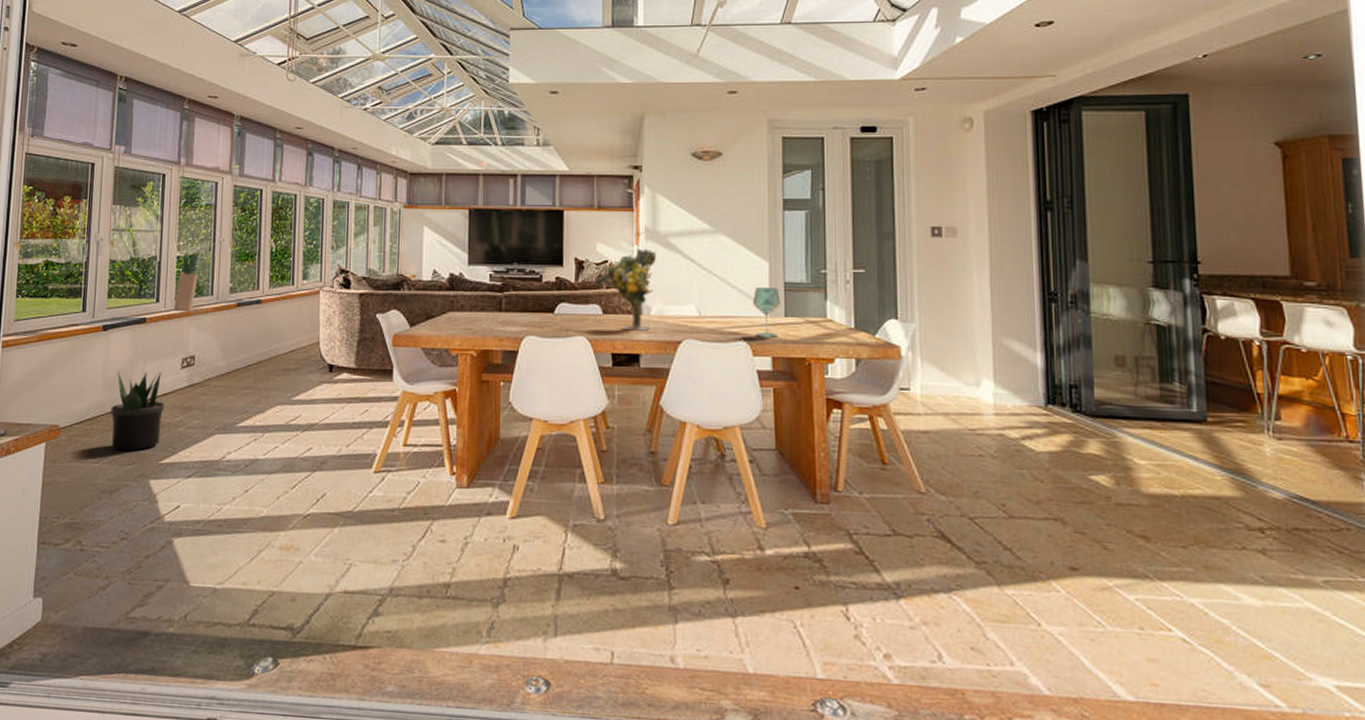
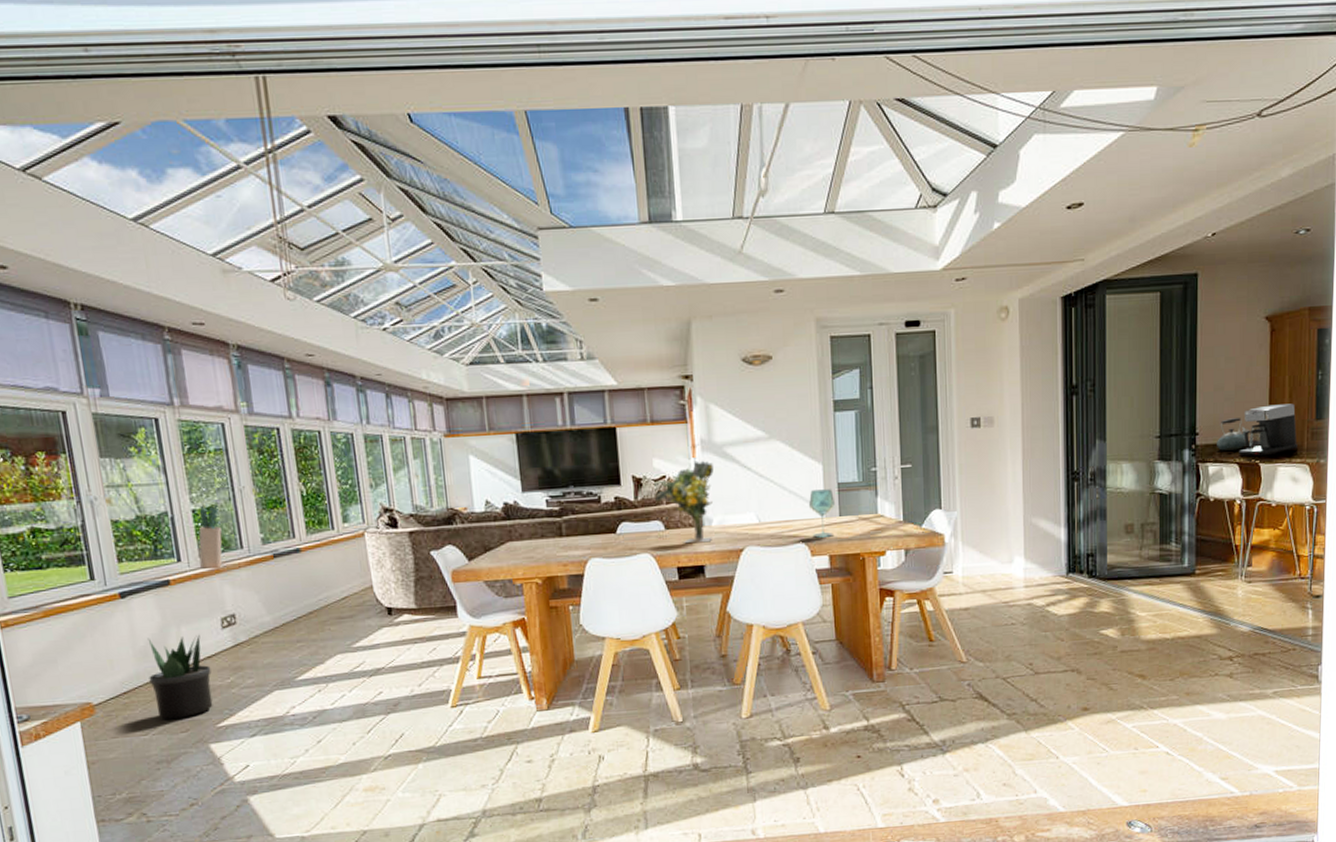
kettle: none [1224,248,1265,284] -> present [1217,418,1250,451]
coffee maker: none [1253,237,1329,294] -> present [1239,403,1298,457]

